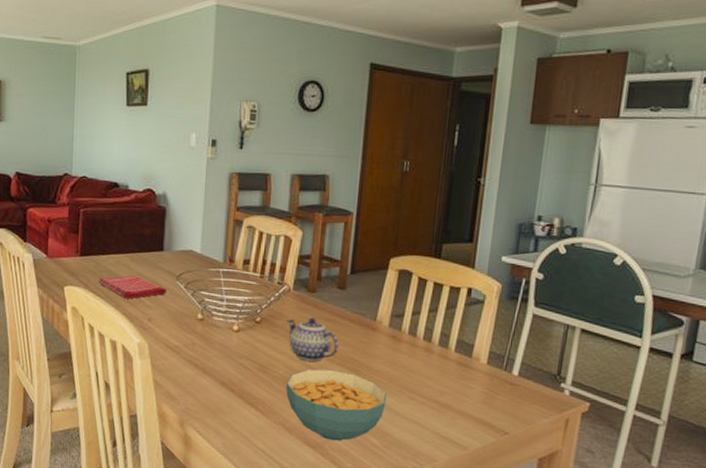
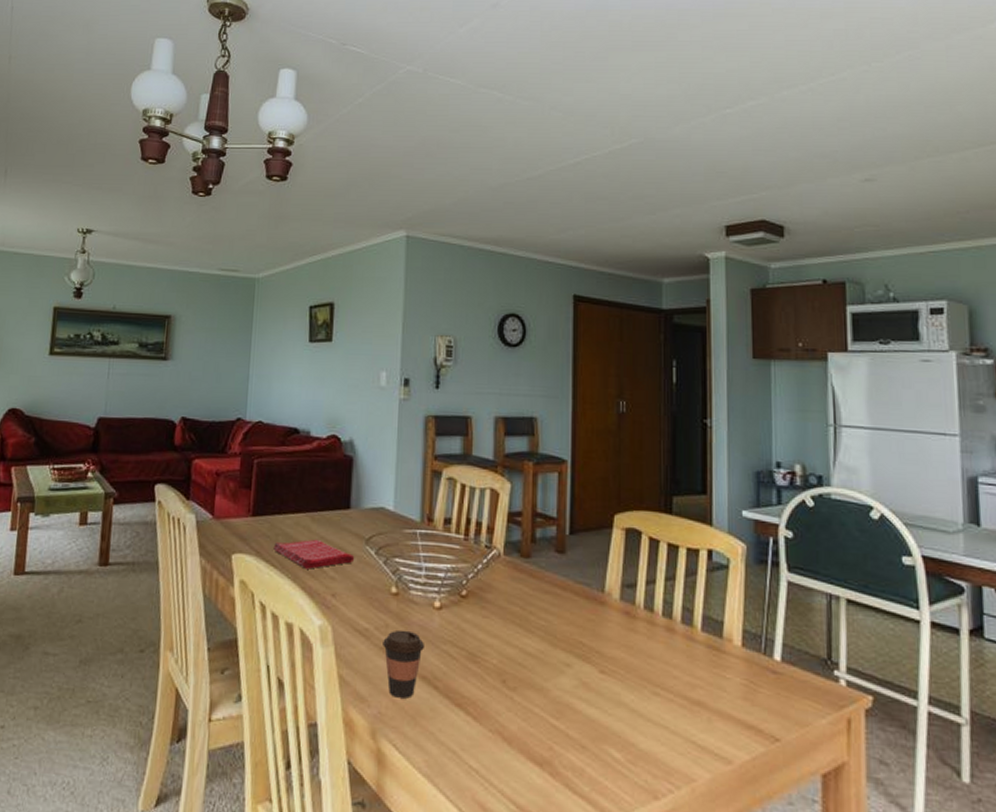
coffee cup: none [190,347,225,398] -> present [383,629,425,699]
cereal bowl: present [285,369,387,441] -> none [501,656,626,755]
teapot: present [287,317,339,362] -> none [498,589,562,647]

